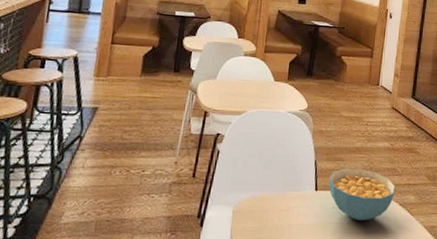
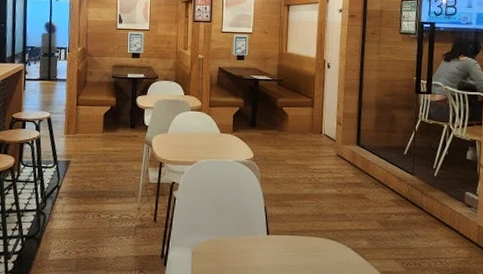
cereal bowl: present [329,168,396,220] -> none [280,214,347,264]

